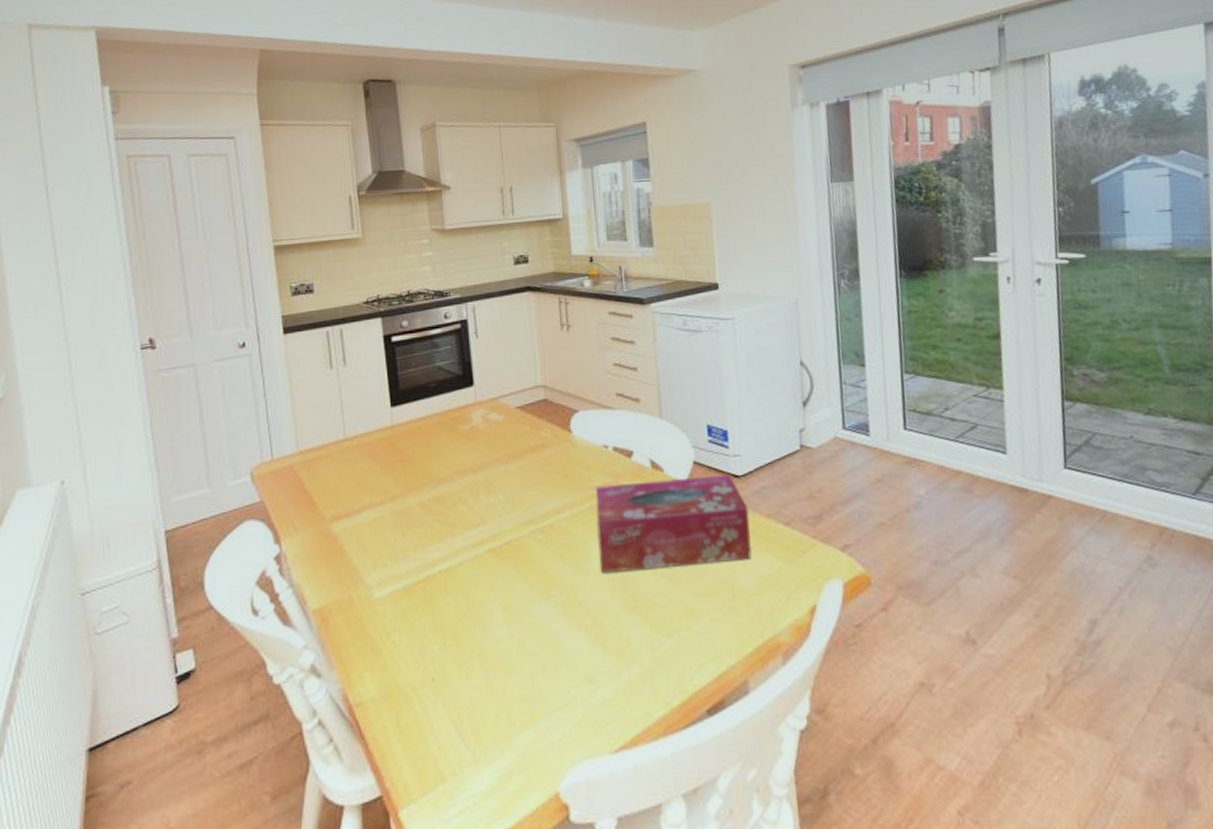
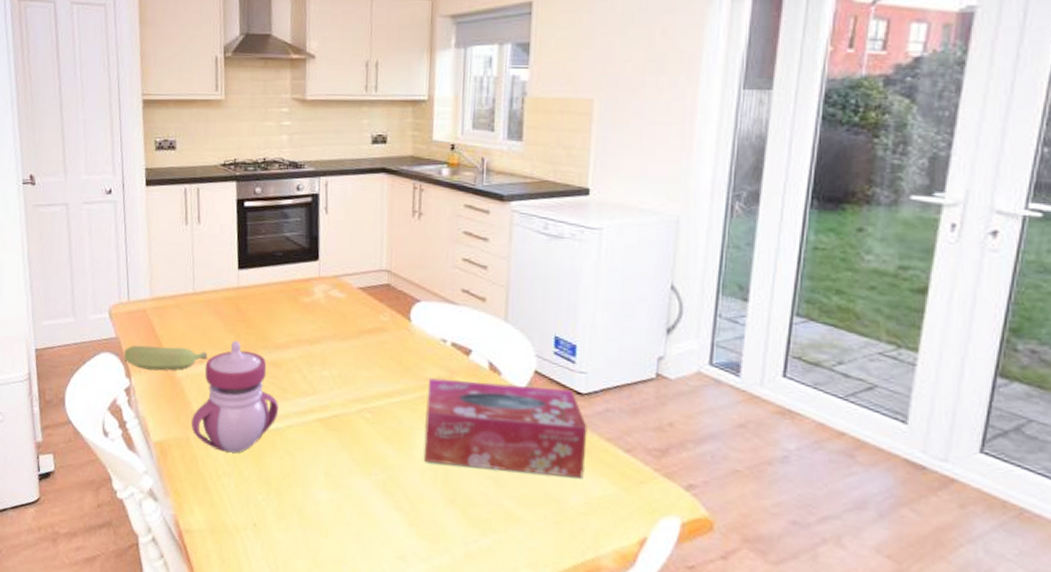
banana: none [271,500,365,531] -> present [124,345,207,371]
sippy cup: none [354,481,447,606] -> present [191,340,278,454]

